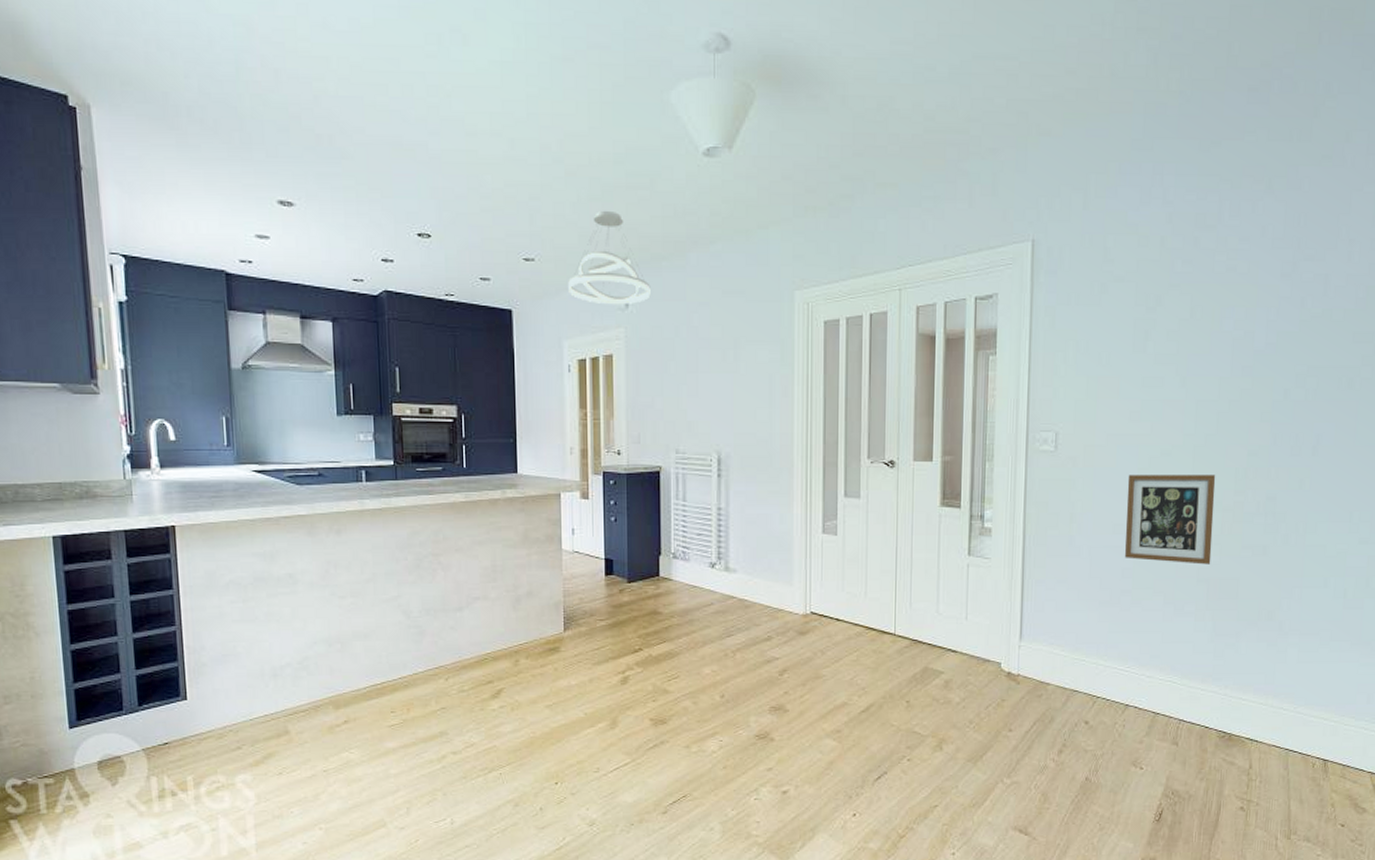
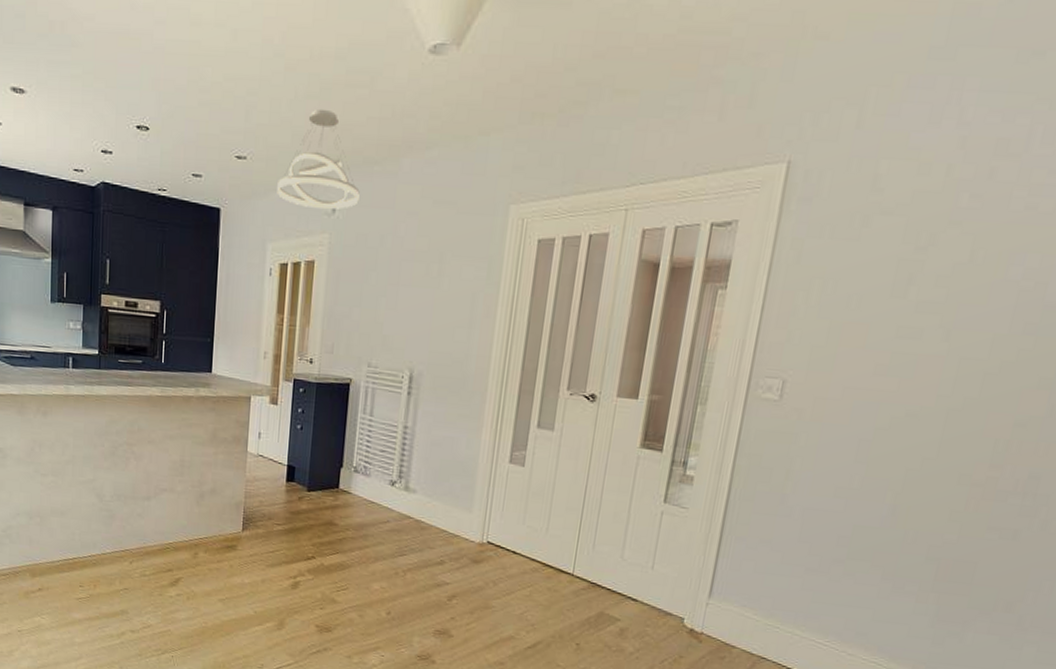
picture frame: present [1125,474,1216,565] -> none [843,434,970,543]

